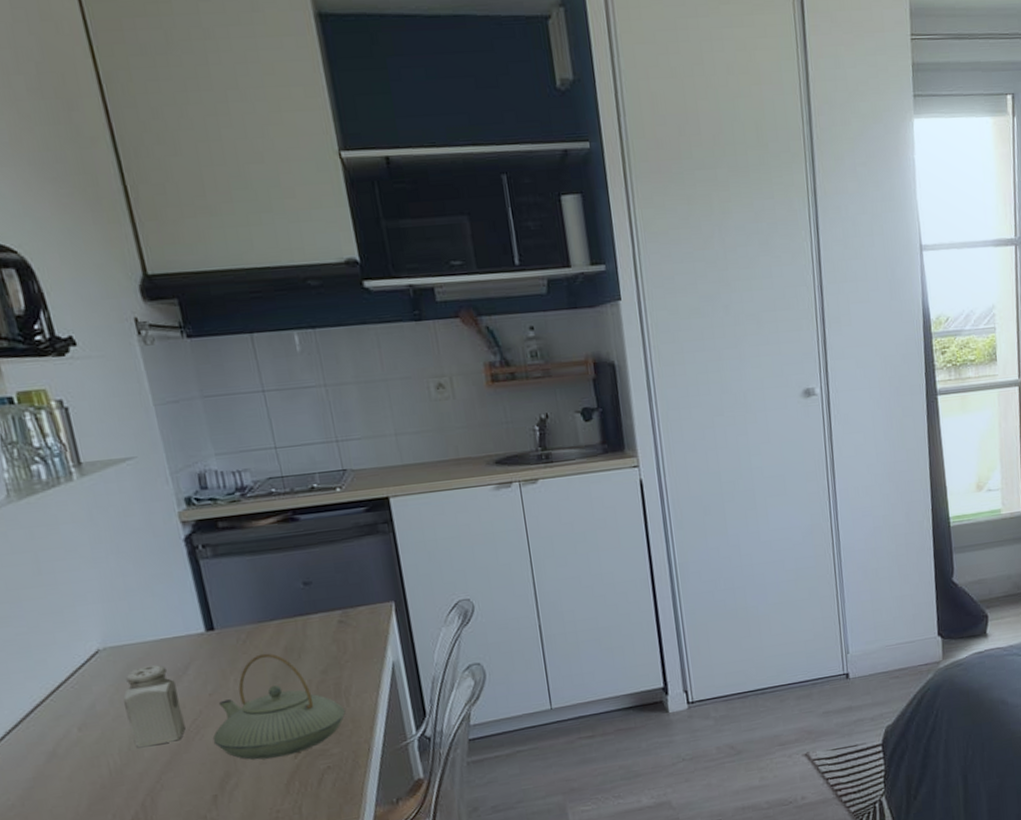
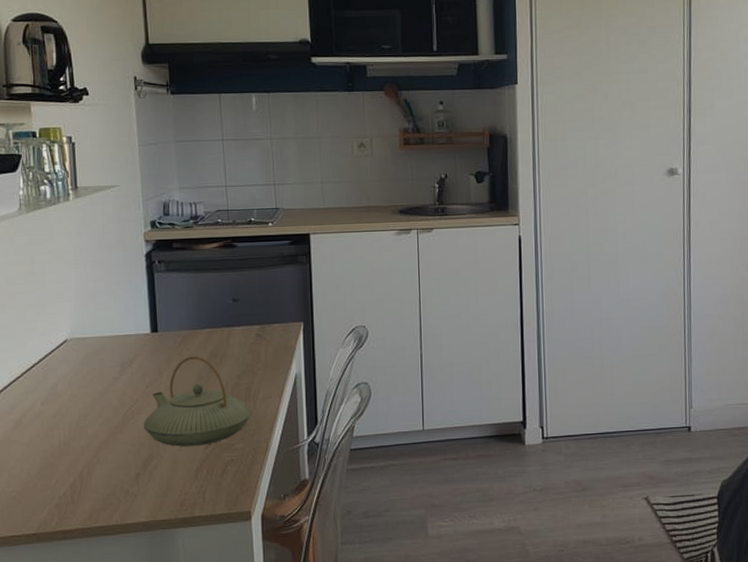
salt shaker: present [123,665,186,748] -> none [79,357,123,425]

